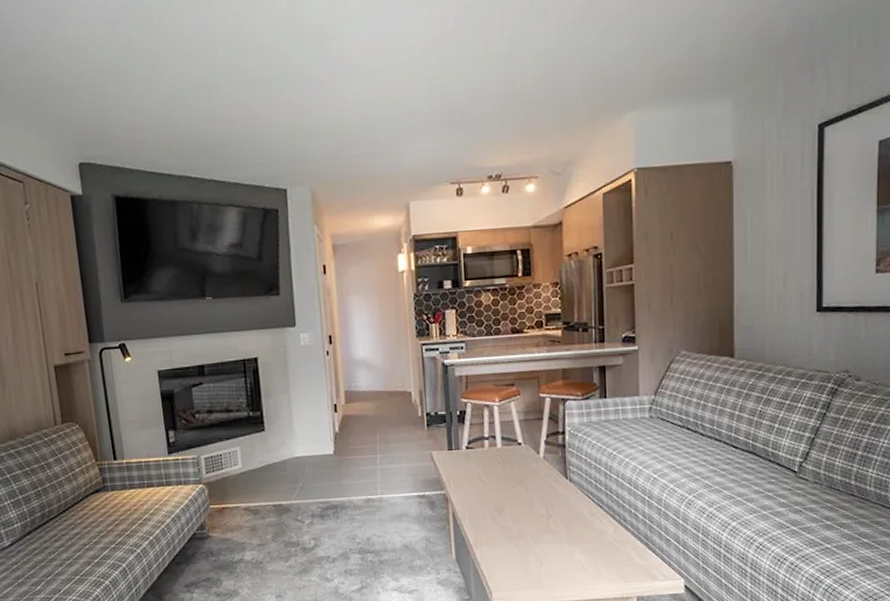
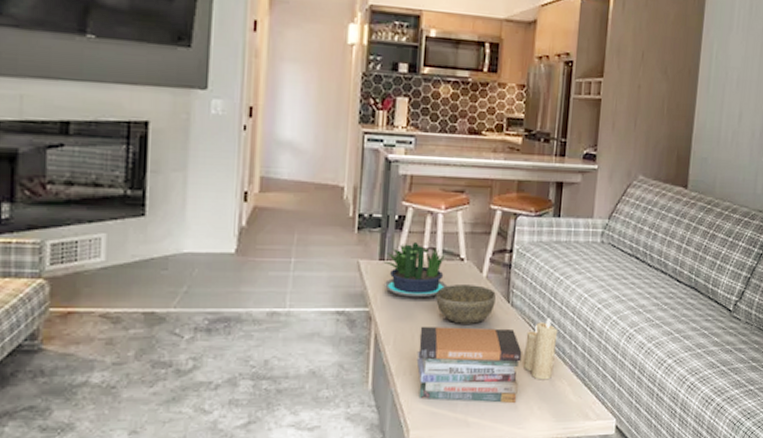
potted plant: none [451,433,510,480] -> present [383,242,448,298]
book stack: none [490,501,585,567] -> present [416,326,522,403]
bowl: none [500,465,554,500] -> present [436,285,496,324]
candle: none [587,490,617,546] -> present [524,318,558,380]

